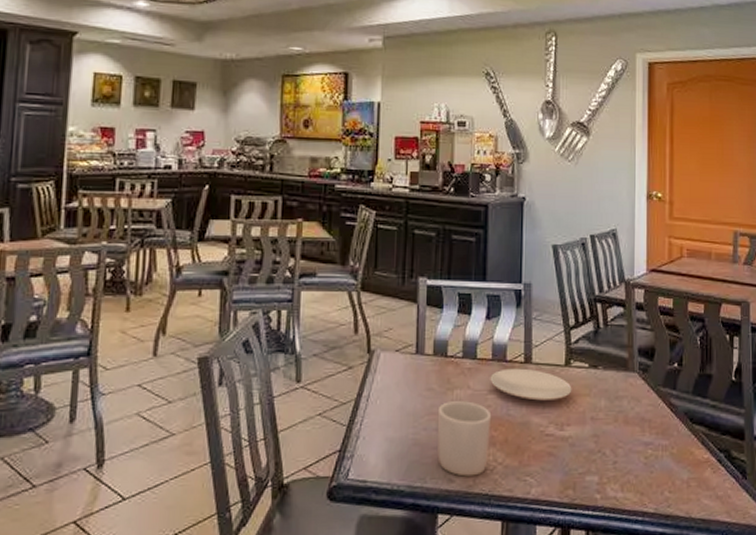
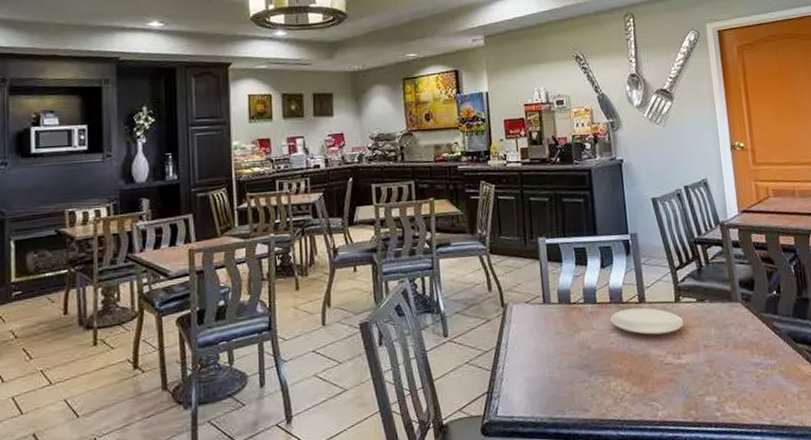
mug: present [436,401,492,477] -> none [567,340,618,406]

